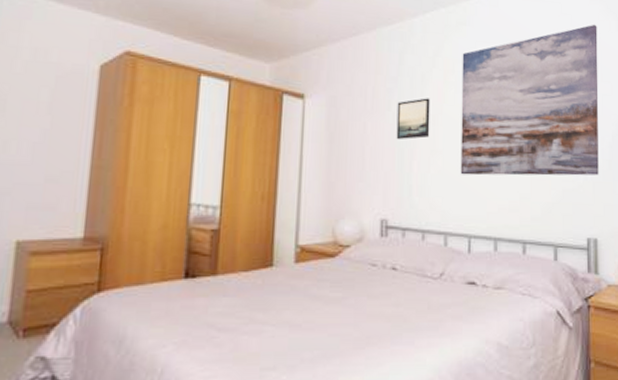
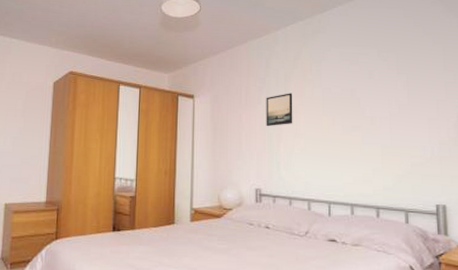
wall art: present [460,24,599,176] -> none [318,23,445,153]

